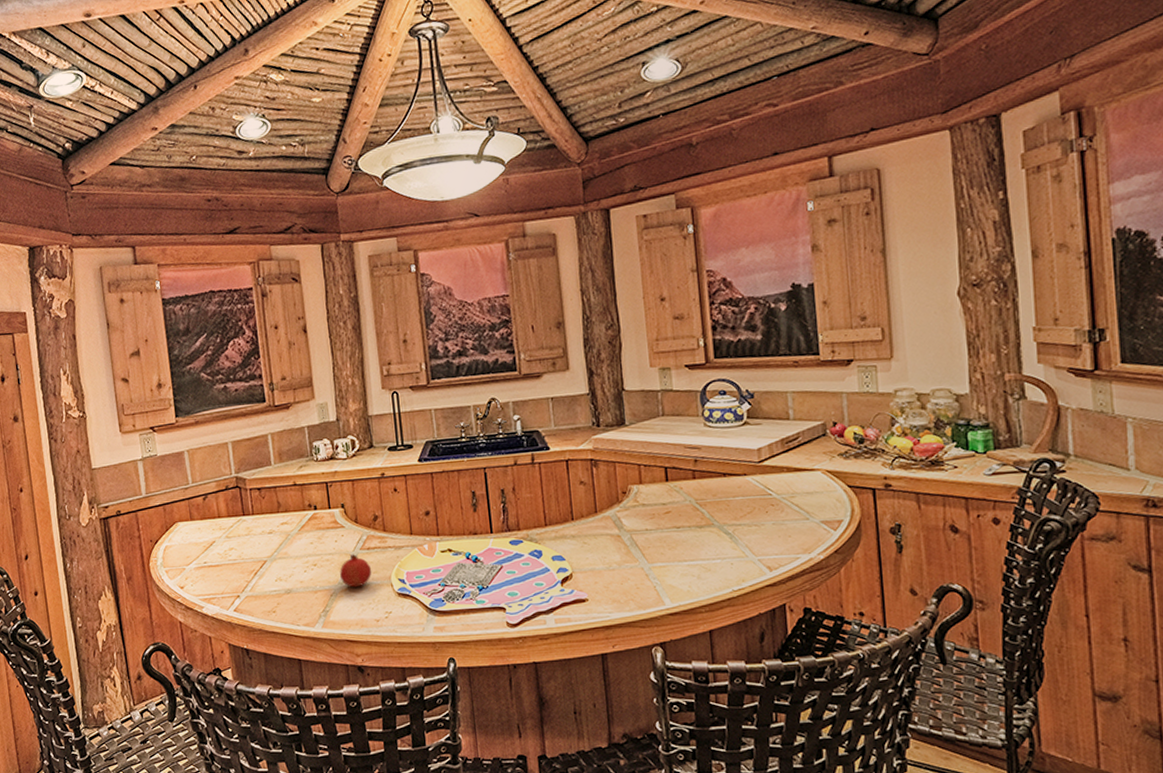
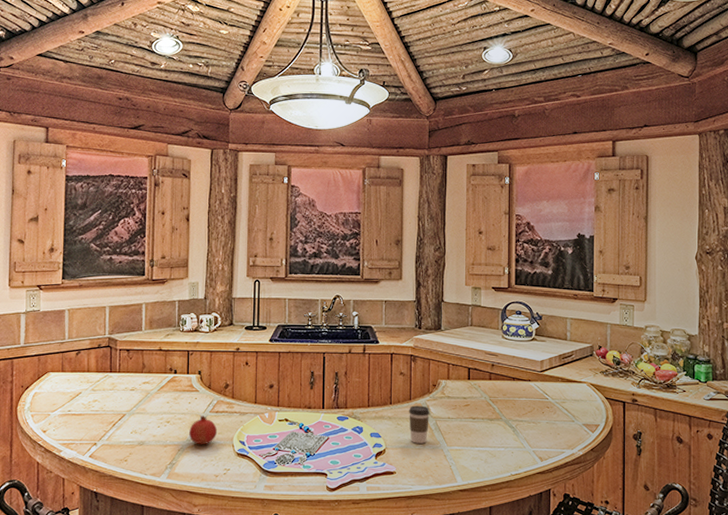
coffee cup: none [595,518,623,564] -> present [409,405,429,444]

